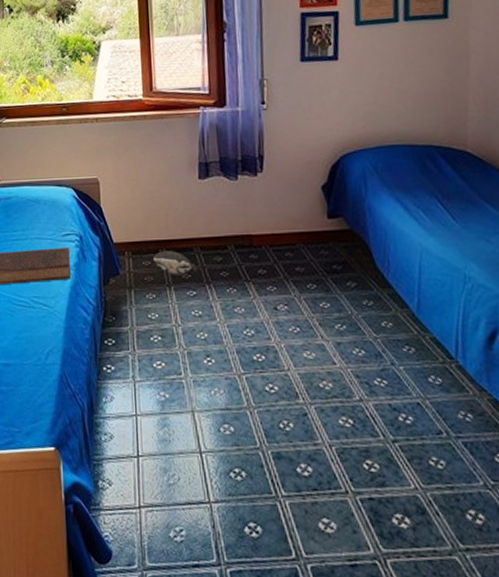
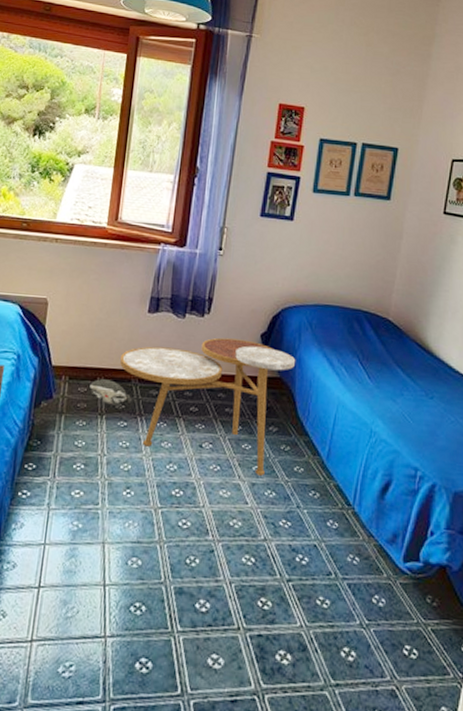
side table: none [179,194,366,334] -> present [120,337,296,476]

